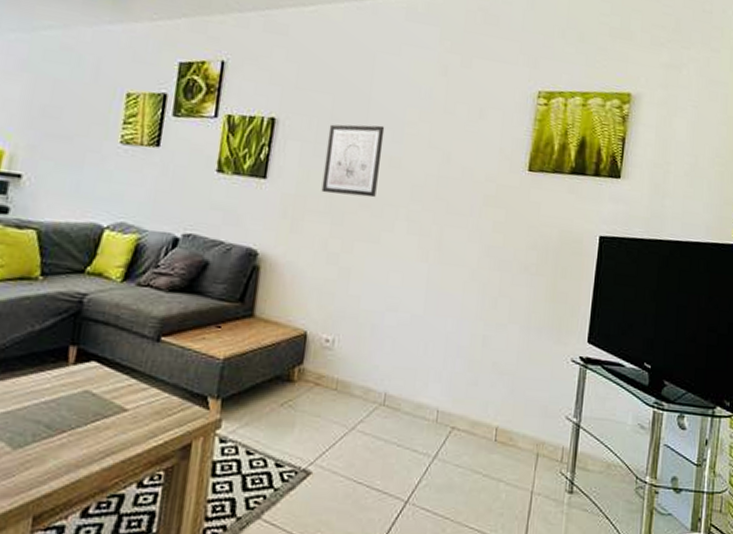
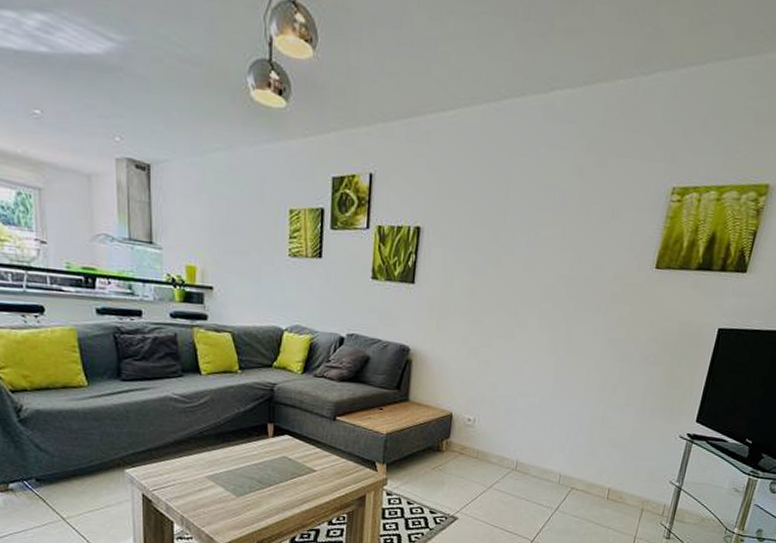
wall art: present [321,124,385,198] -> none [463,229,521,298]

